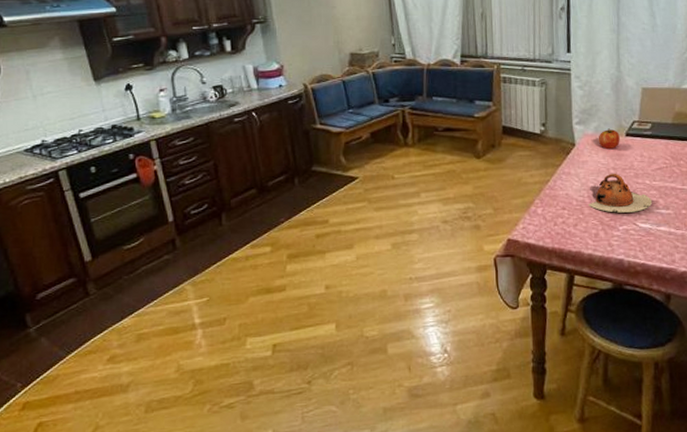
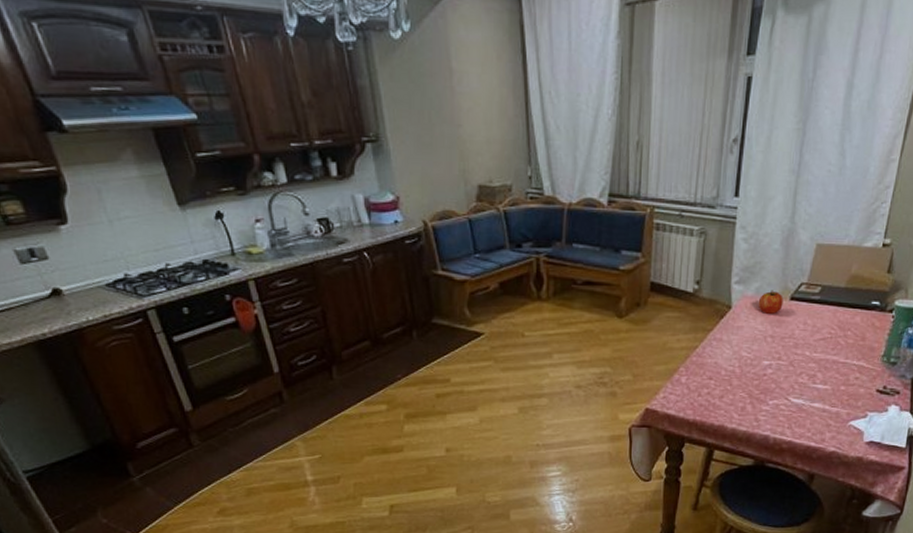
teapot: present [587,173,653,213] -> none [737,341,810,386]

